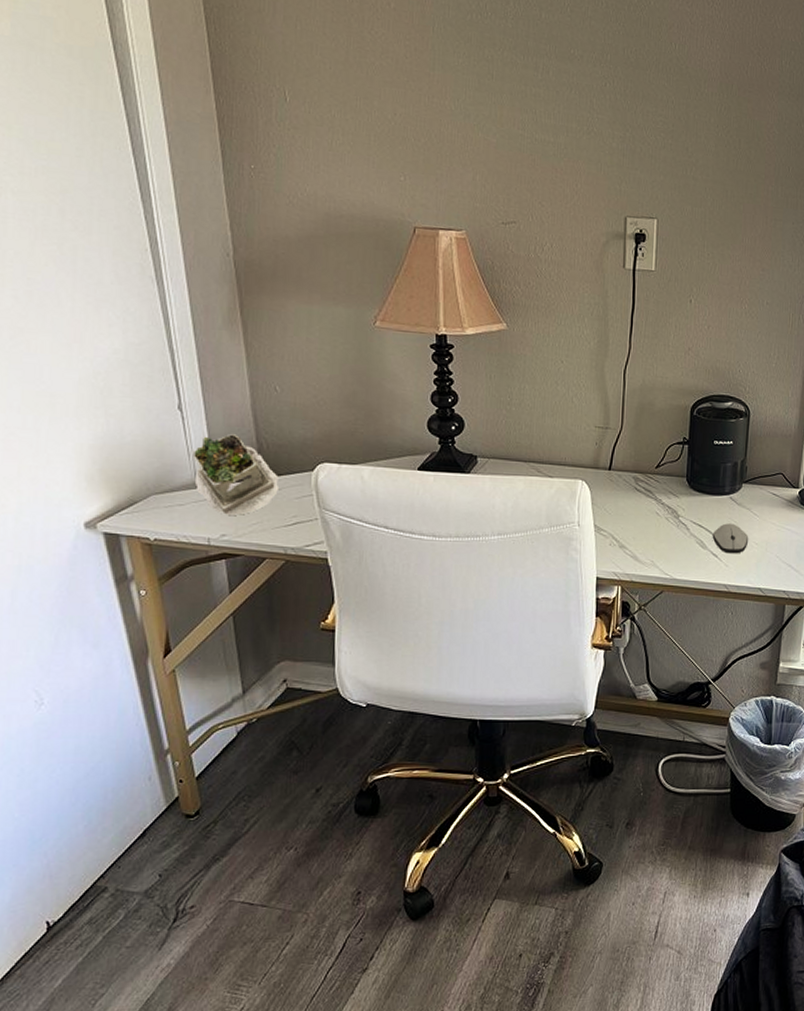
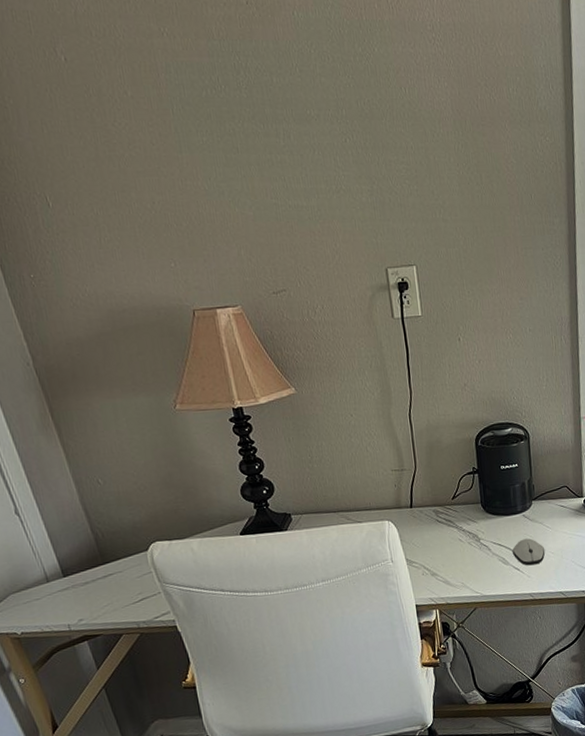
succulent plant: present [192,434,280,517] -> none [37,529,122,603]

